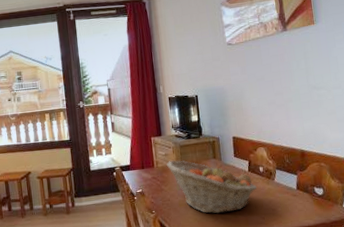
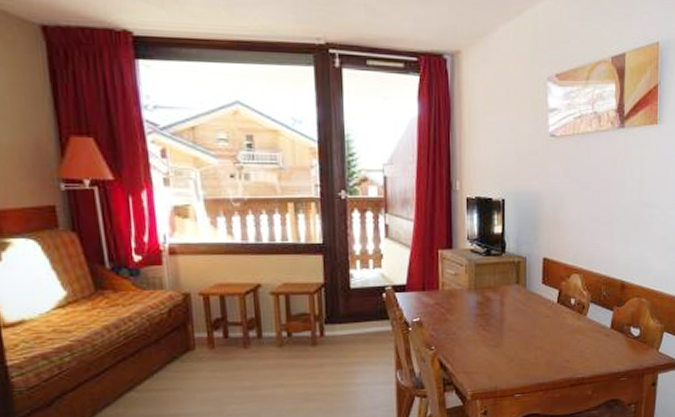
fruit basket: present [167,160,257,214] -> none [456,283,565,354]

